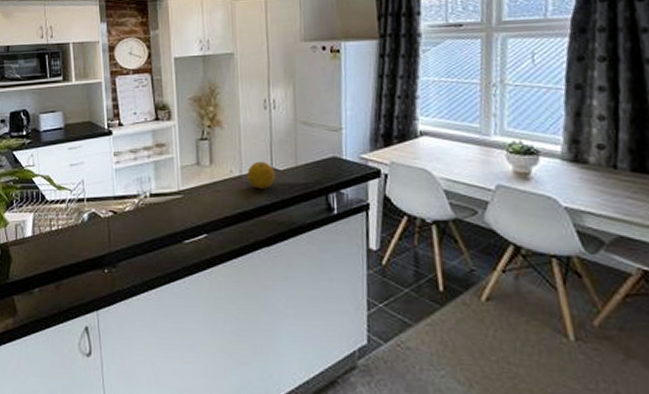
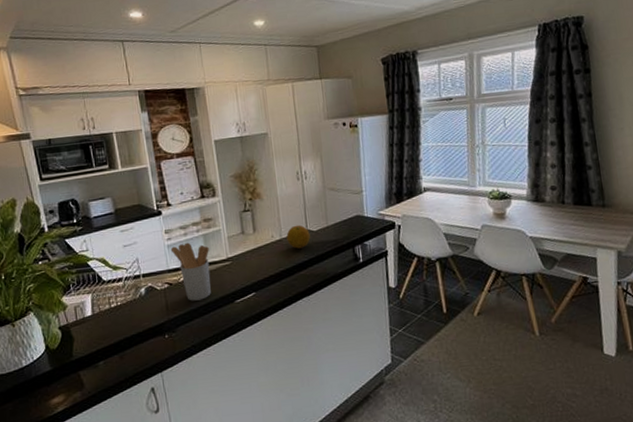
utensil holder: none [118,168,159,235] -> present [170,242,211,301]

